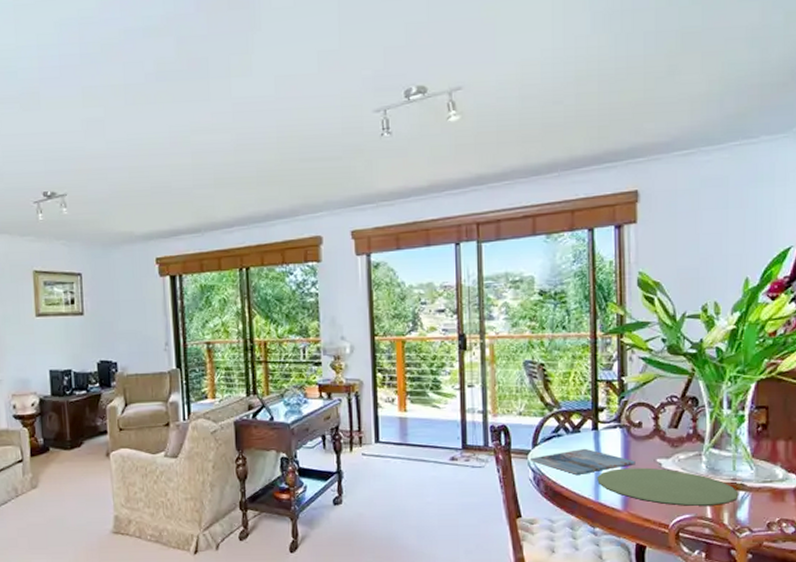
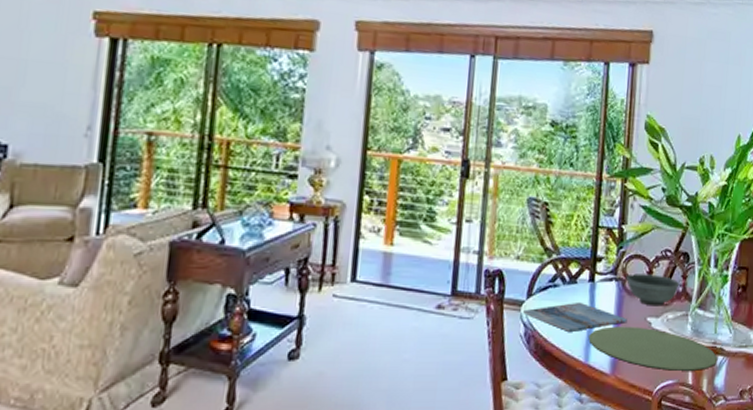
bowl: none [630,419,690,449] -> present [626,273,680,307]

